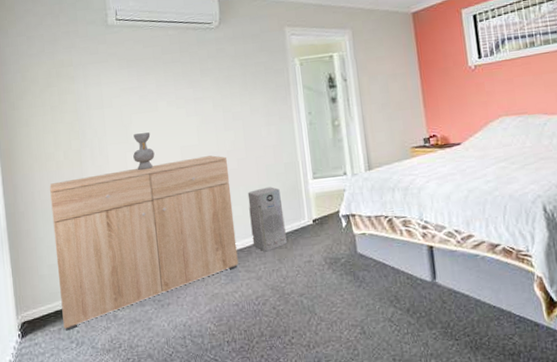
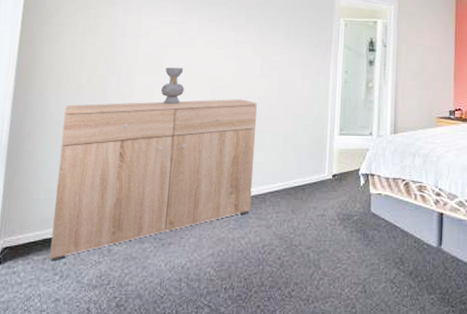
air purifier: present [247,187,288,252] -> none [269,137,305,201]

